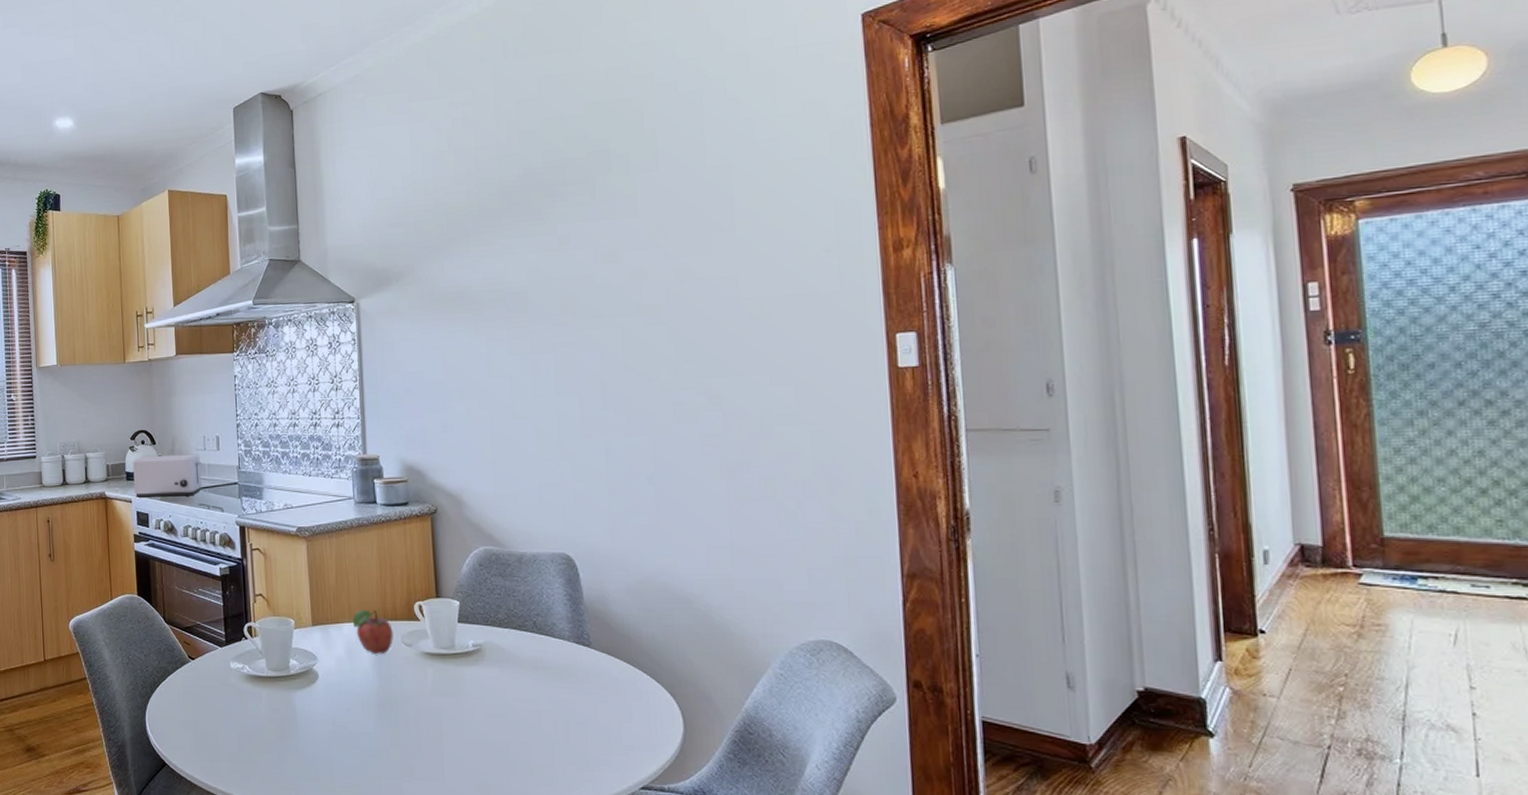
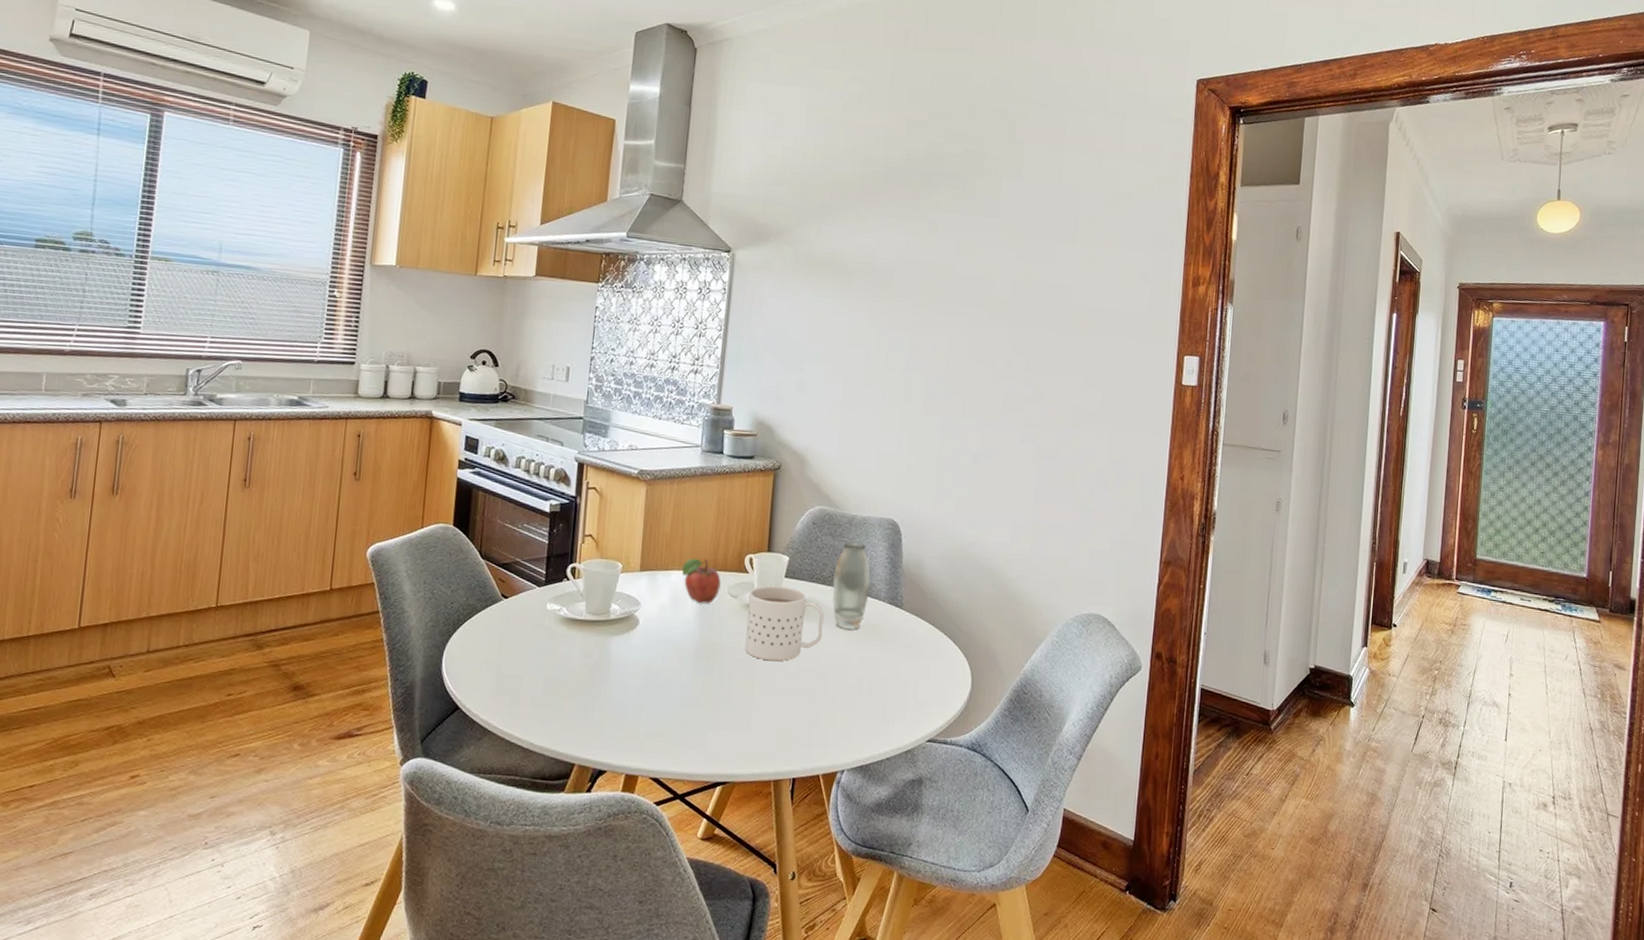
toaster: present [133,454,202,497] -> none [466,377,546,426]
mug: none [424,632,507,709] -> present [744,585,824,662]
vase: none [509,580,551,672] -> present [832,541,871,629]

